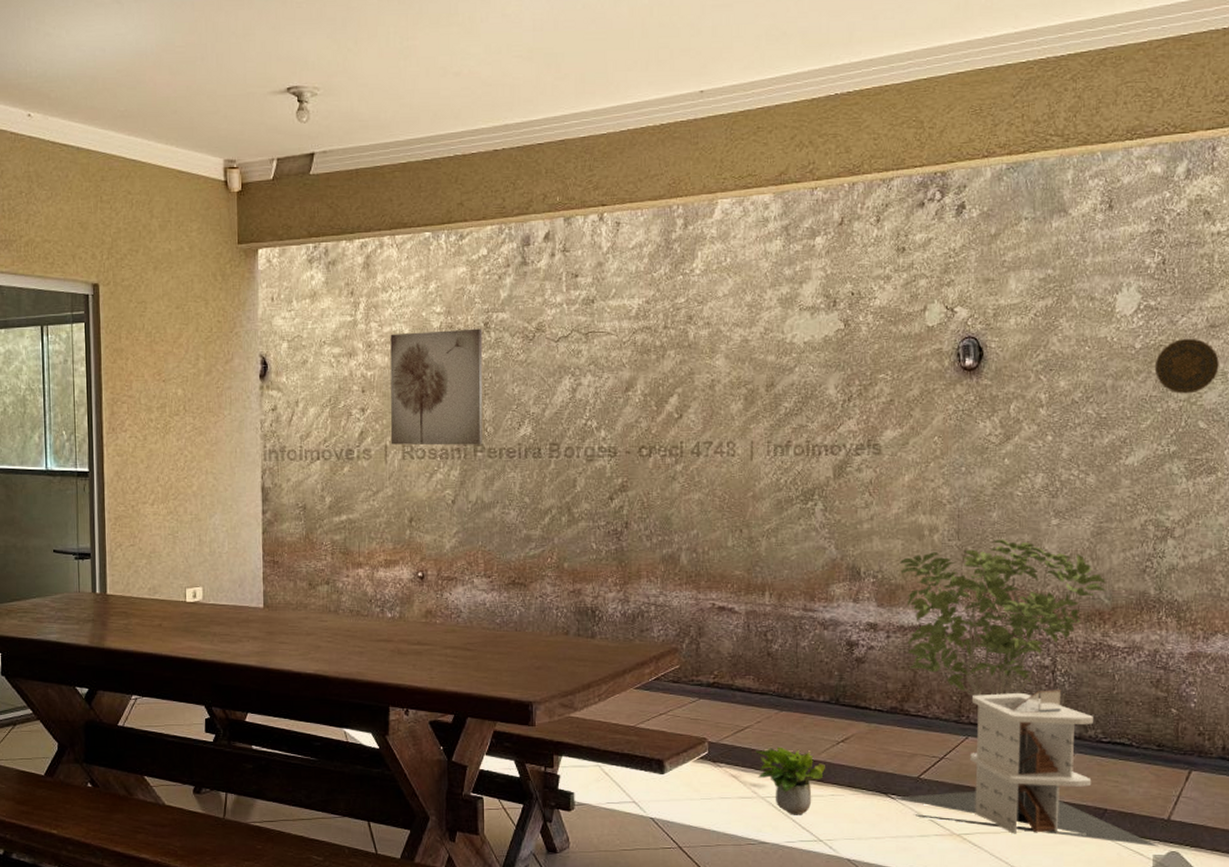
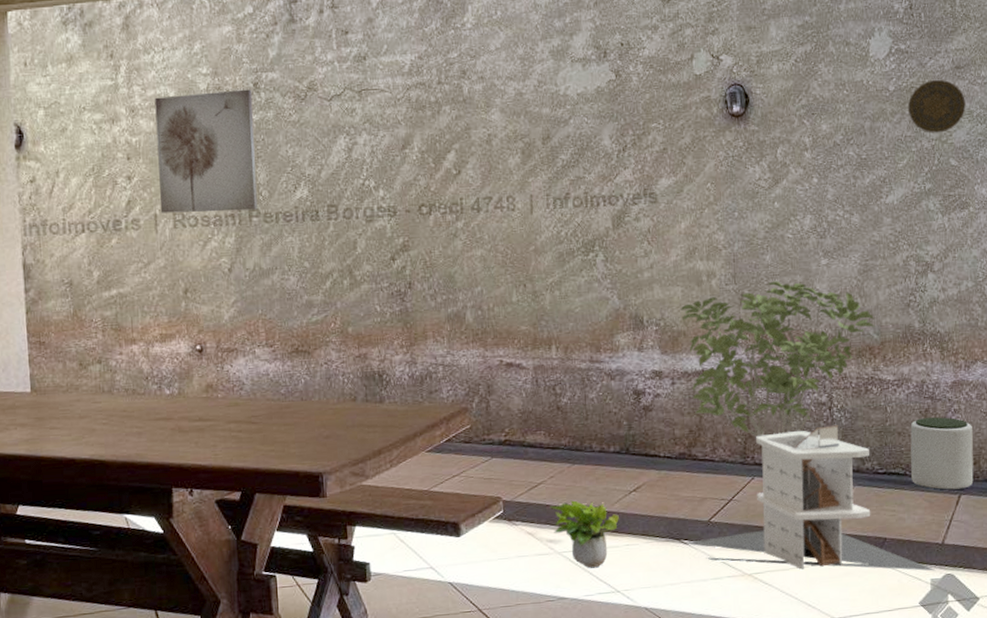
plant pot: none [1138,689,1208,765] -> present [910,417,974,490]

